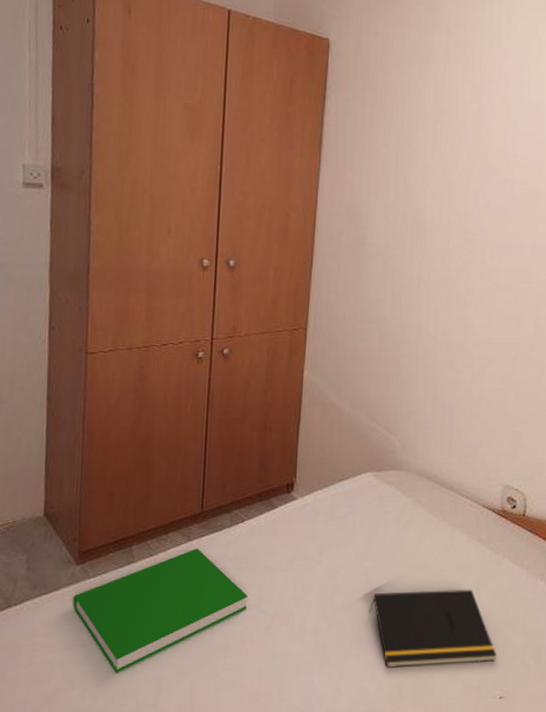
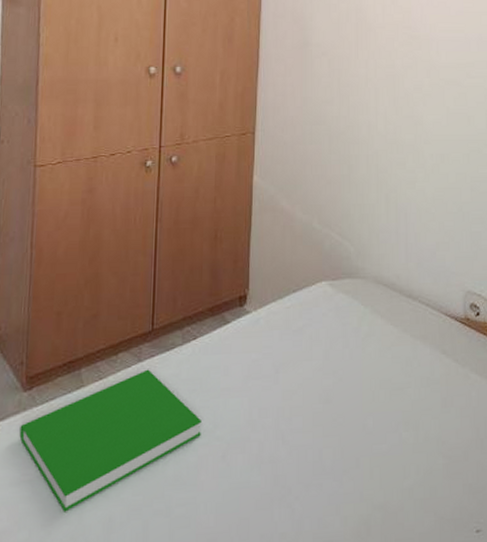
notepad: present [369,589,497,669] -> none [330,407,471,501]

